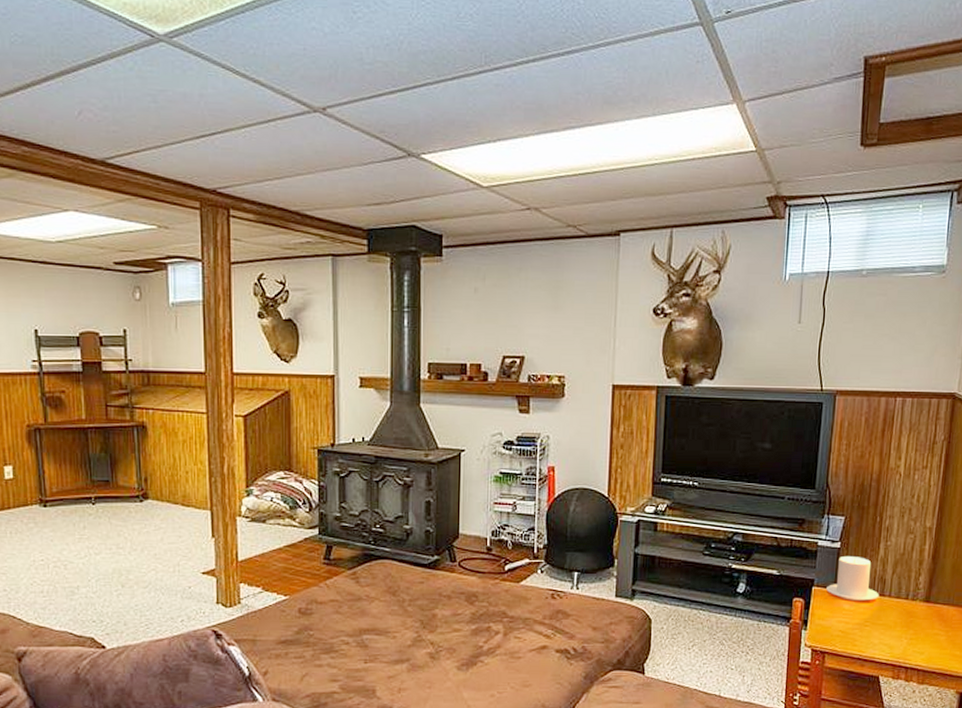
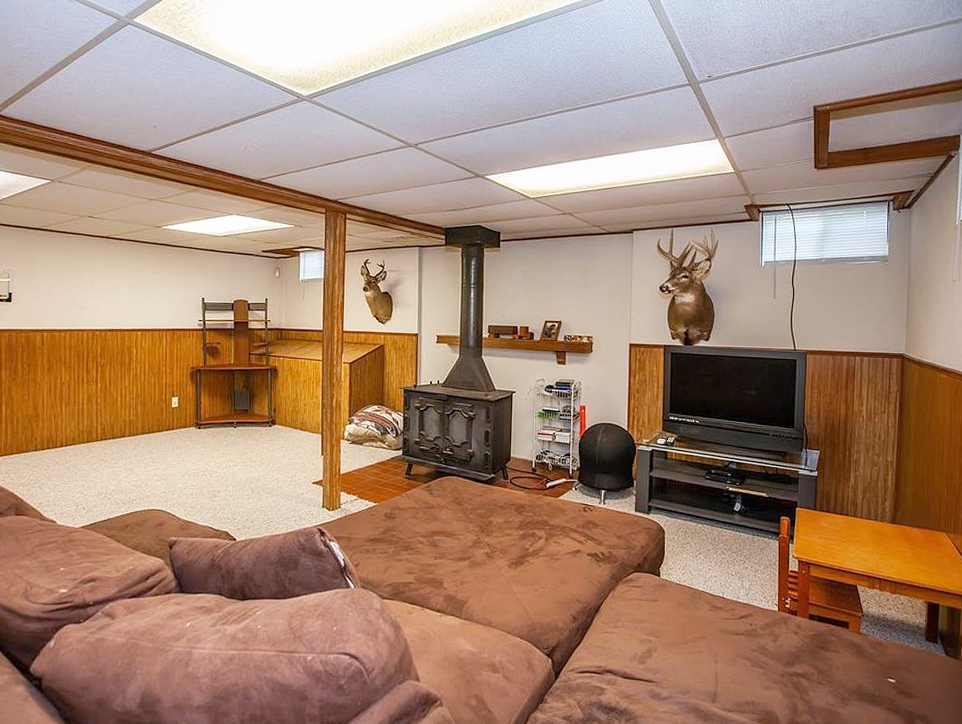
candle: present [826,555,879,601] -> none [808,482,853,521]

